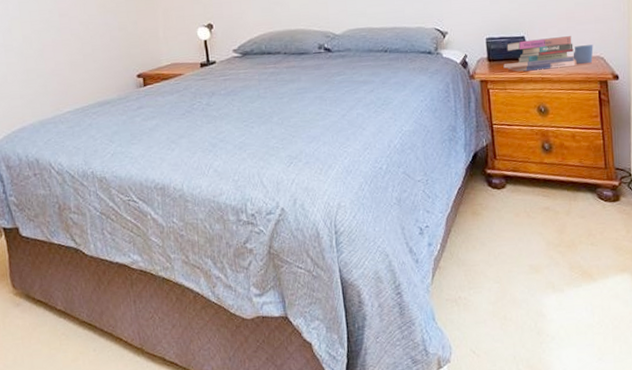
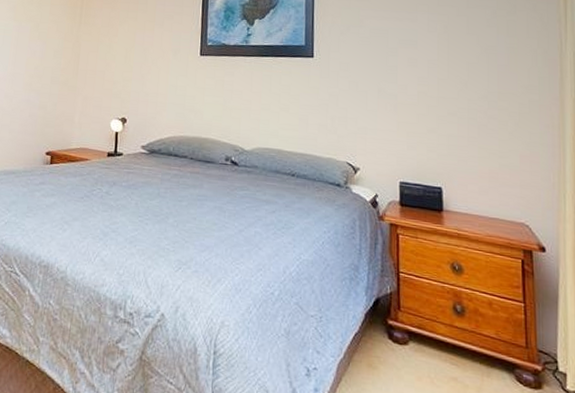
books: present [503,36,576,73] -> none [416,191,497,229]
mug: present [573,45,594,65] -> none [494,208,518,230]

